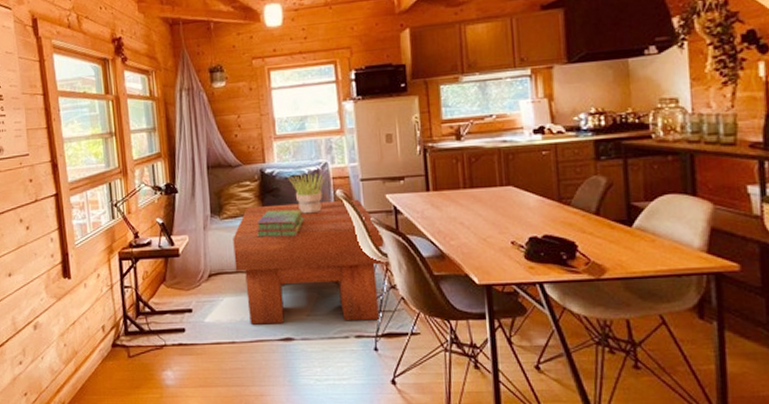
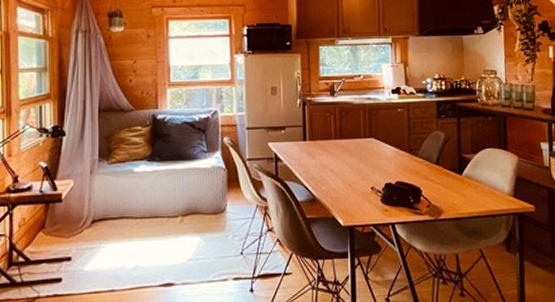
coffee table: present [233,199,385,325] -> none [120,146,265,271]
stack of books: present [256,209,304,237] -> none [144,155,192,182]
potted plant: present [288,173,327,214] -> none [179,120,216,160]

